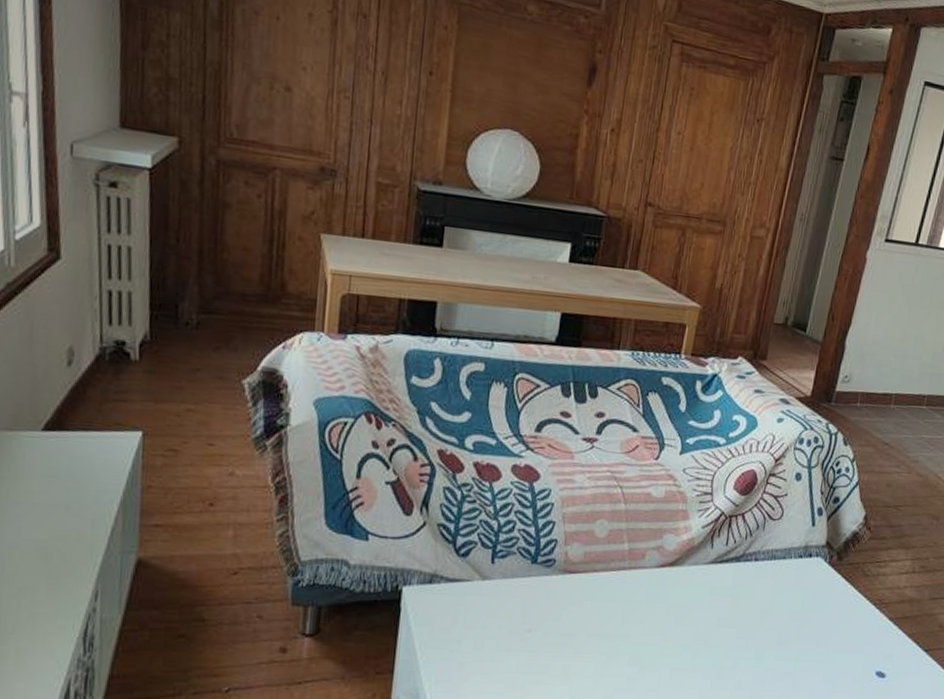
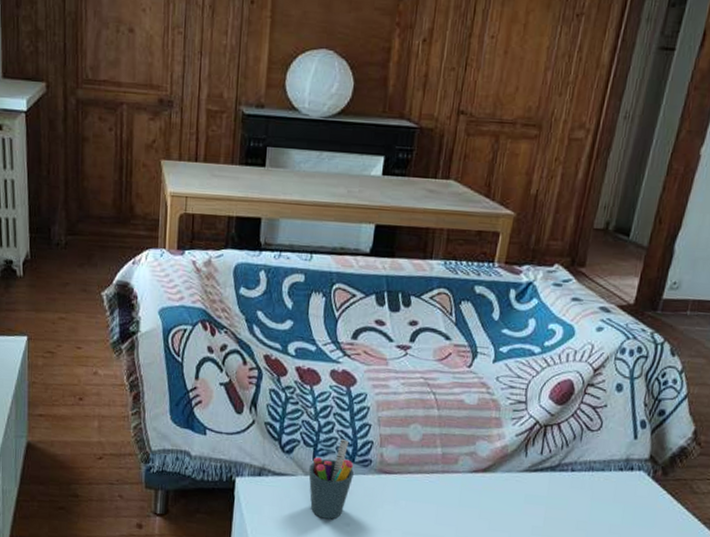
pen holder: none [486,538,537,626] -> present [308,438,354,519]

